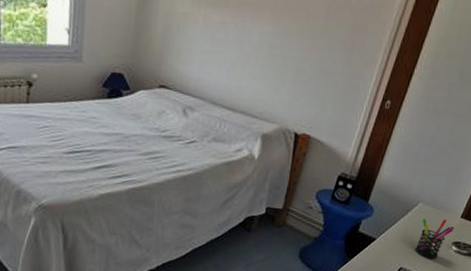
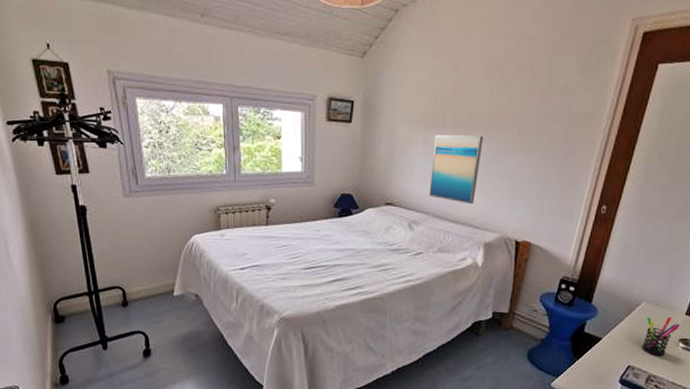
wall art: none [206,14,268,92] -> present [429,135,483,205]

